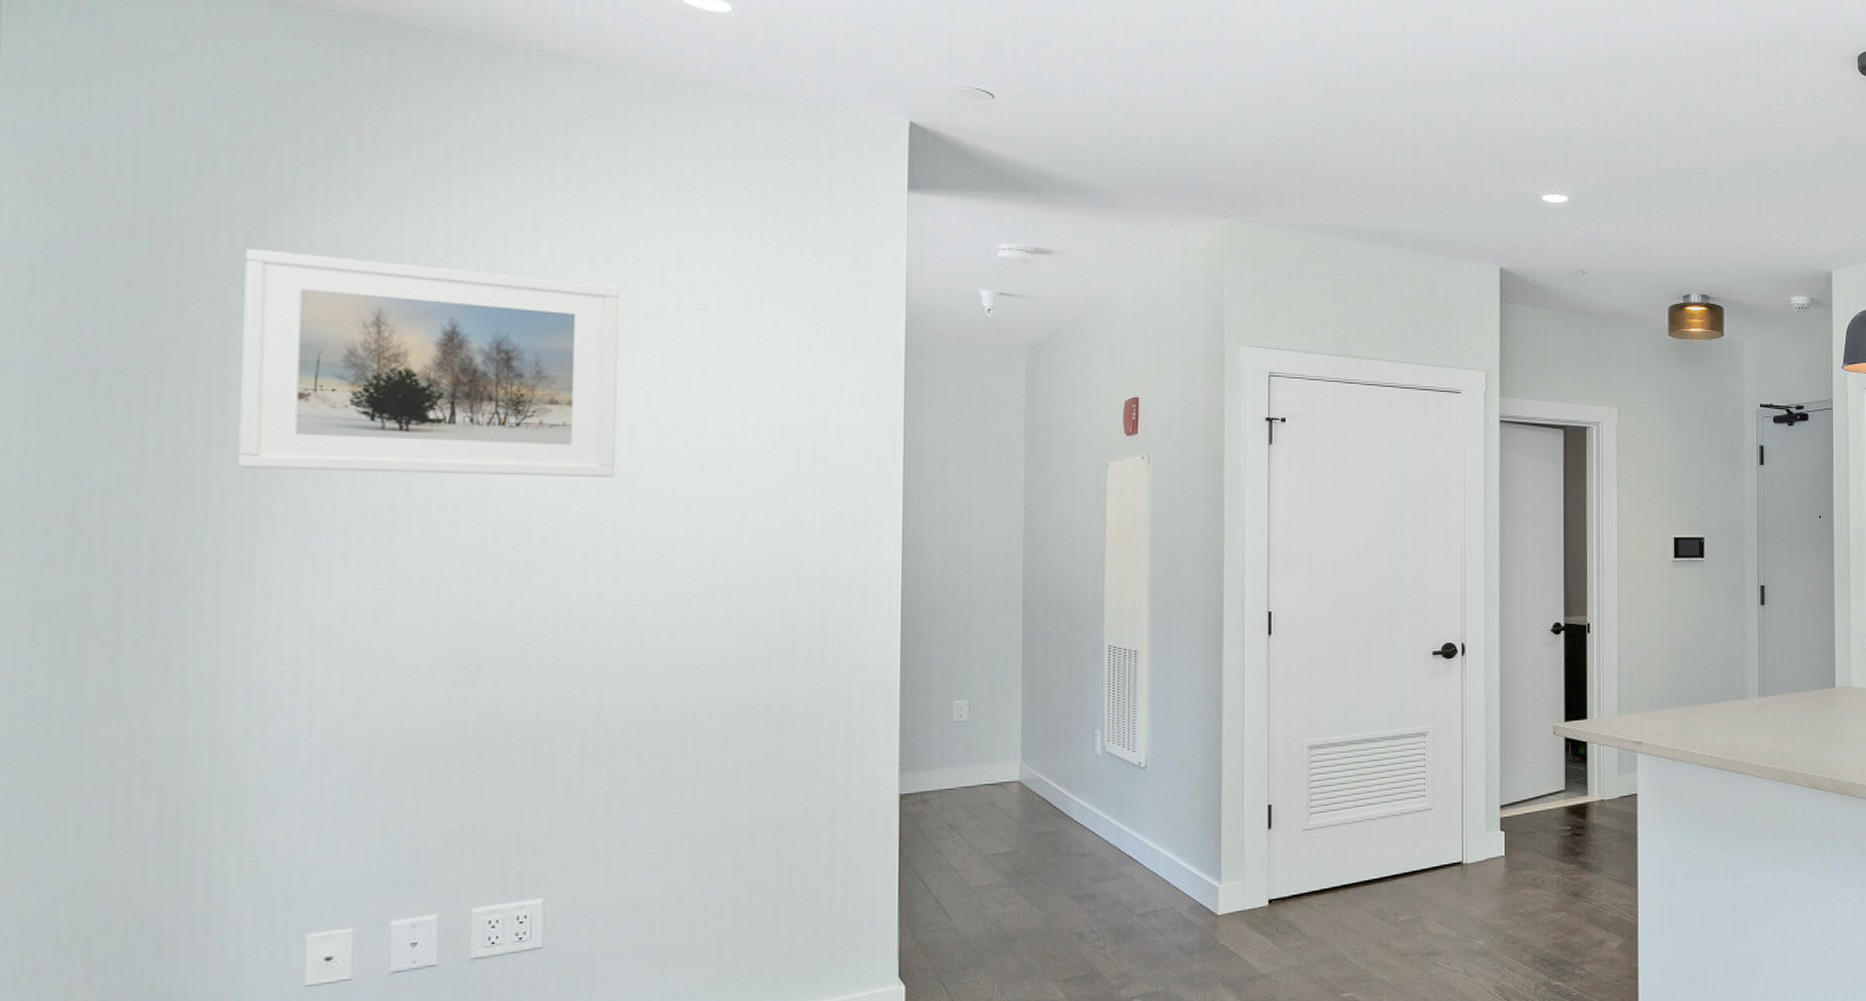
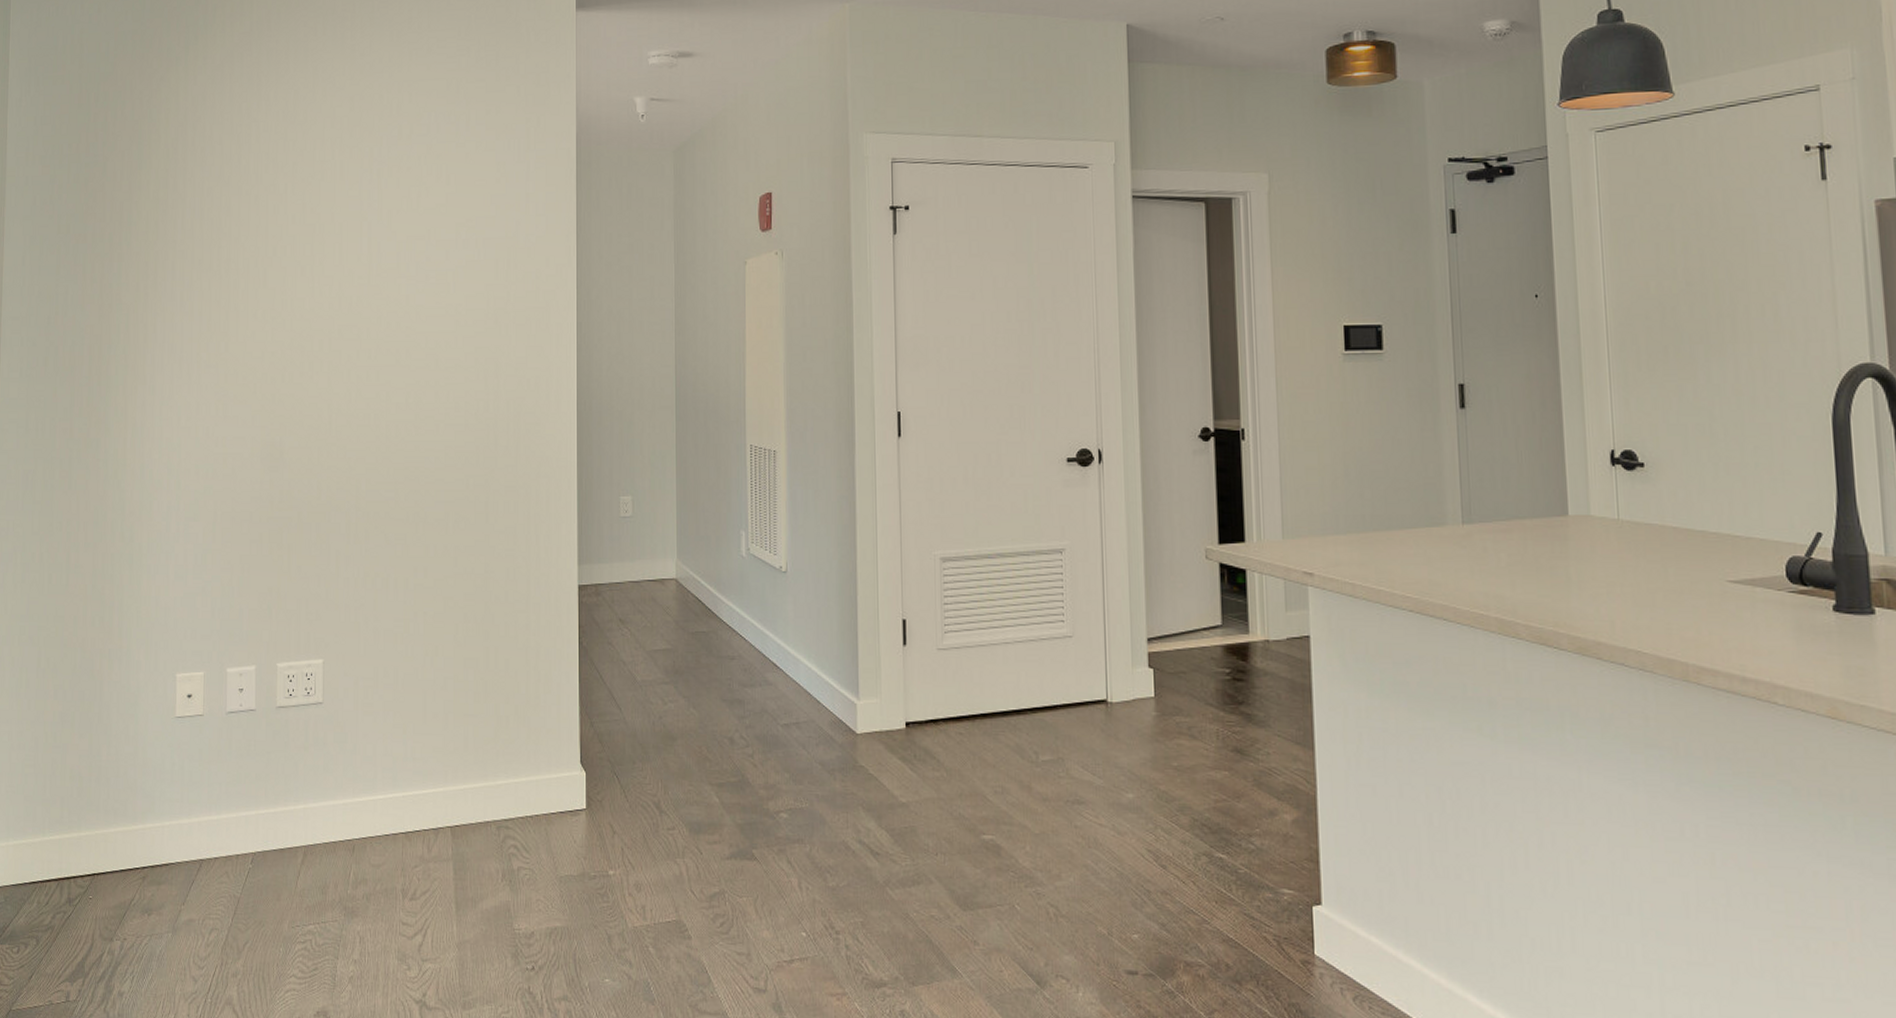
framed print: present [237,249,620,478] -> none [136,112,370,290]

